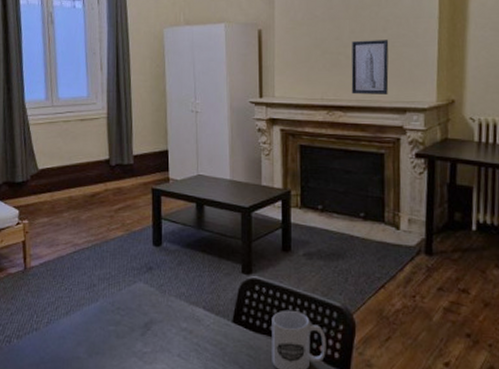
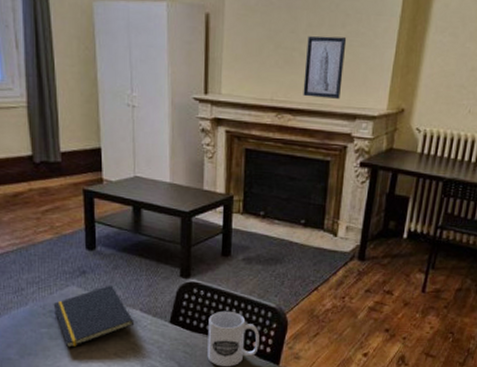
notepad: none [121,281,198,347] -> present [53,285,135,348]

